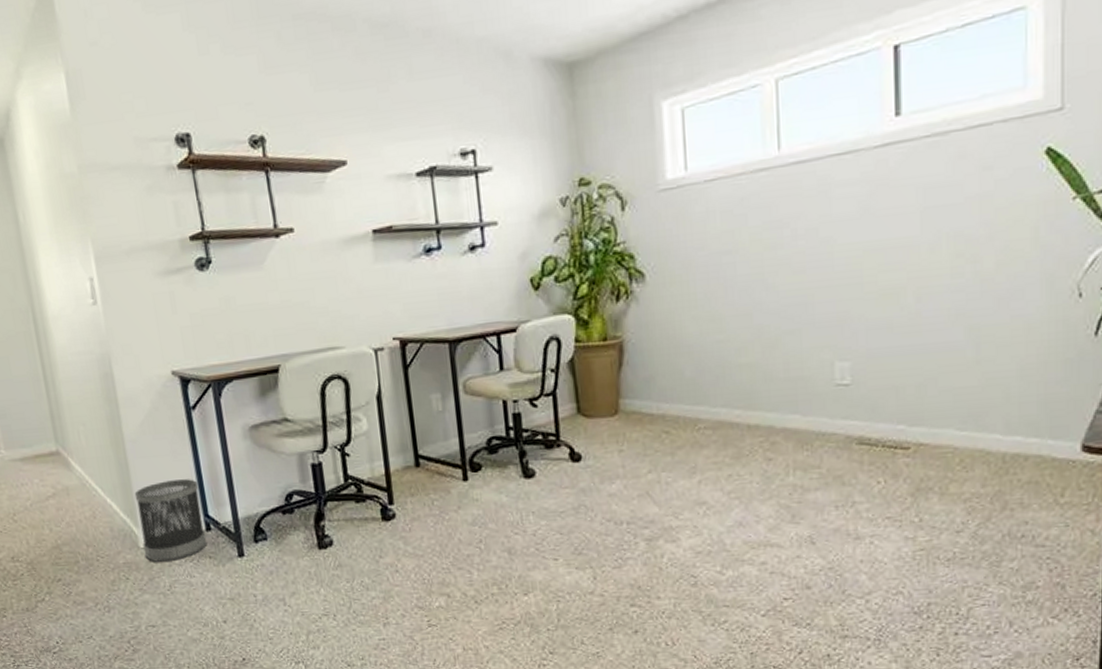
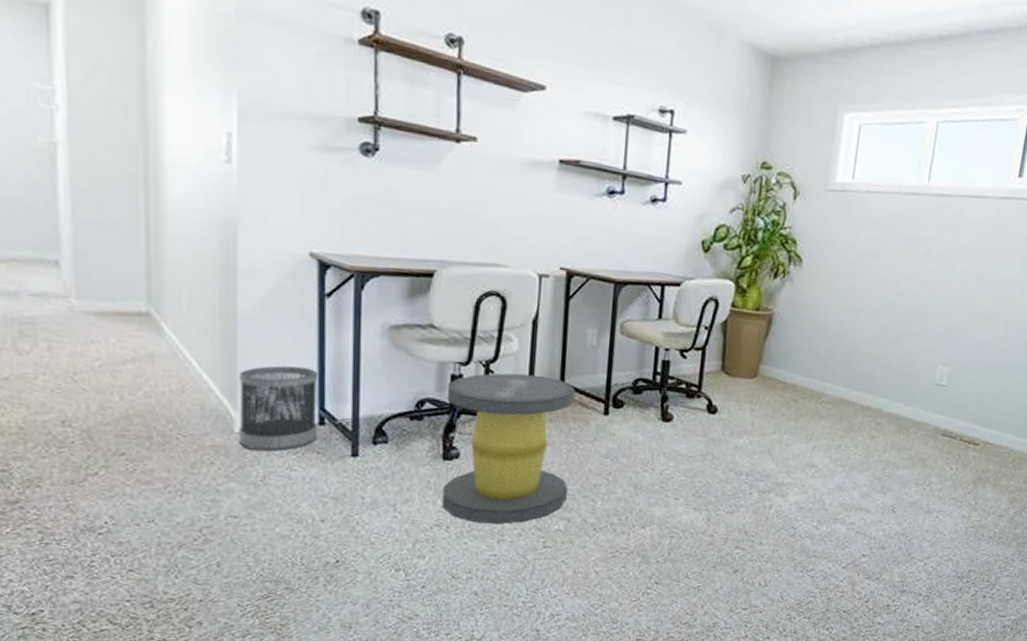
stool: none [310,450,443,607] -> present [441,373,576,524]

